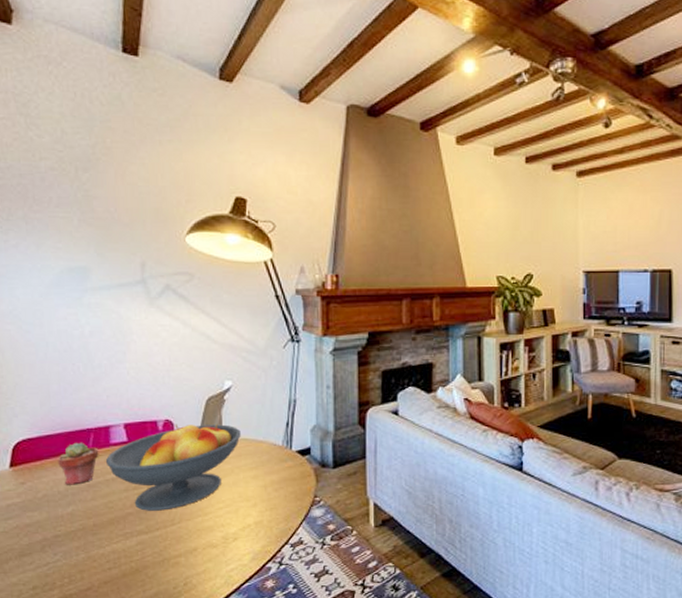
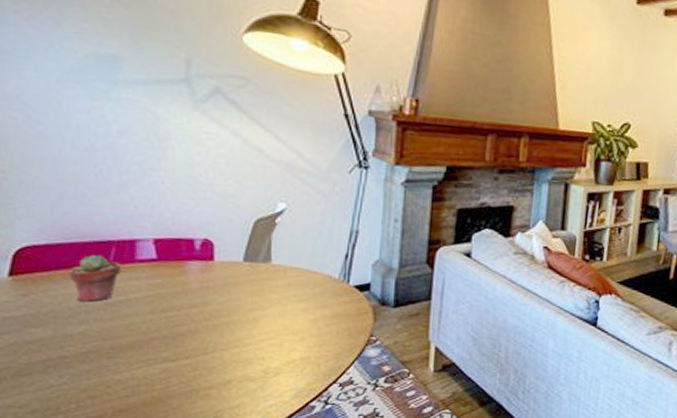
fruit bowl: present [105,423,241,511] -> none [128,244,292,338]

